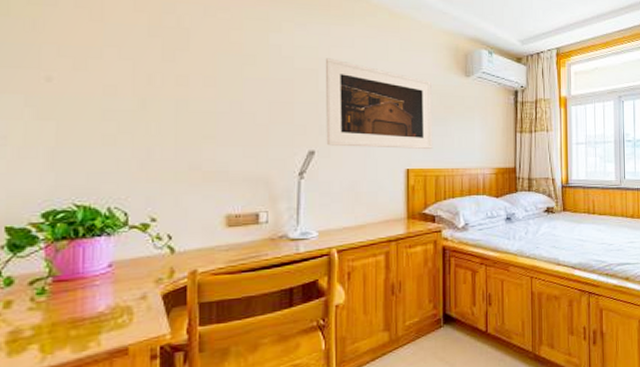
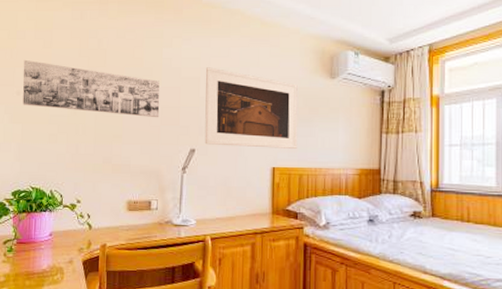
wall art: none [55,34,267,115] -> present [23,59,160,118]

